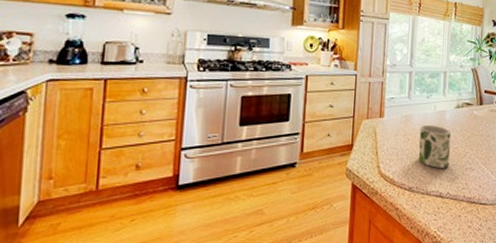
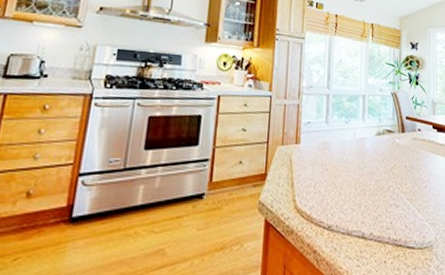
mug: present [418,124,451,168] -> none [337,153,373,204]

